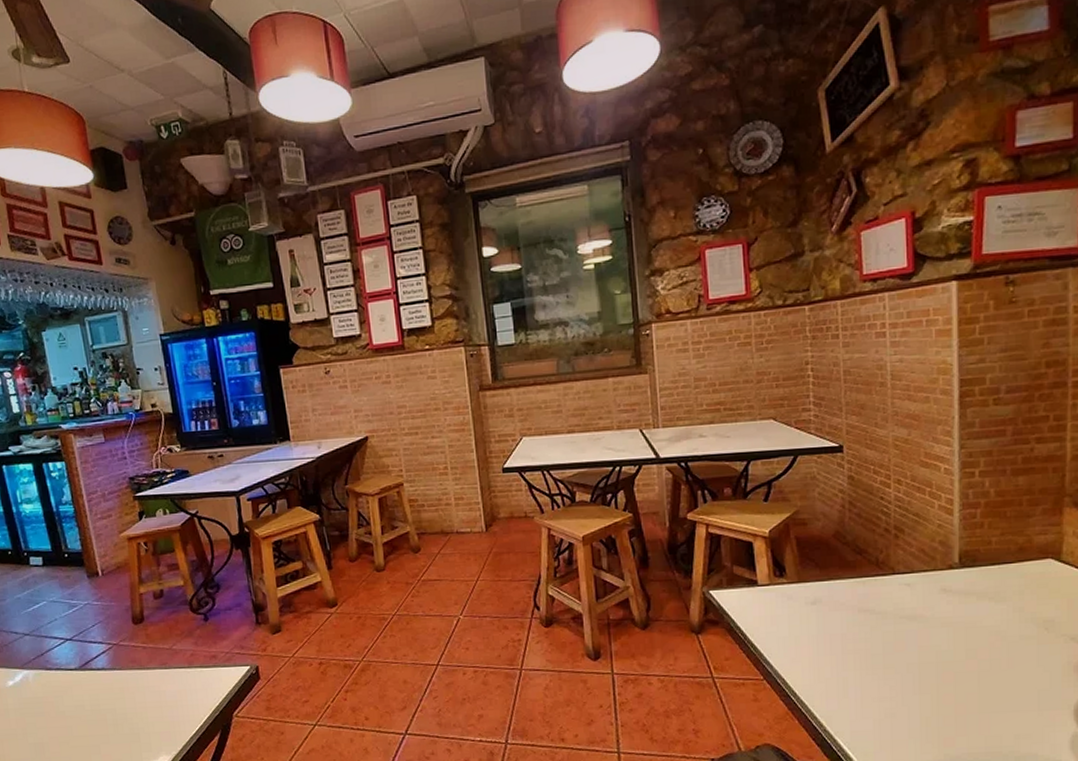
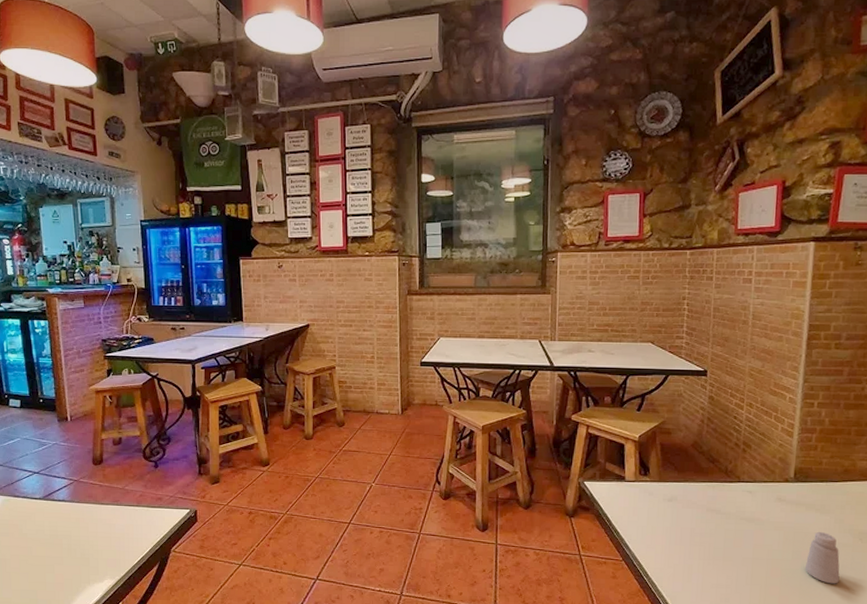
saltshaker: none [983,623,1025,685] -> present [805,531,840,584]

